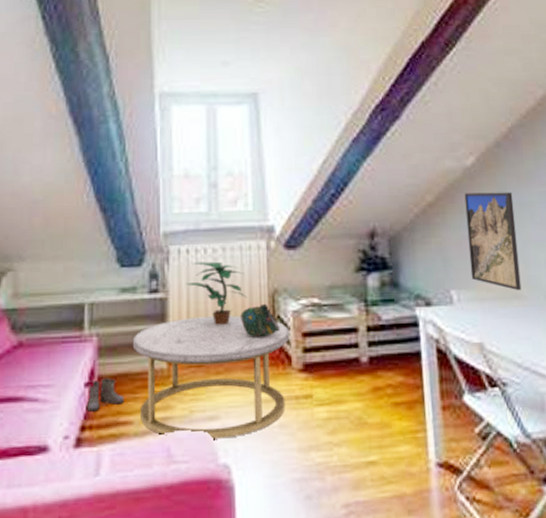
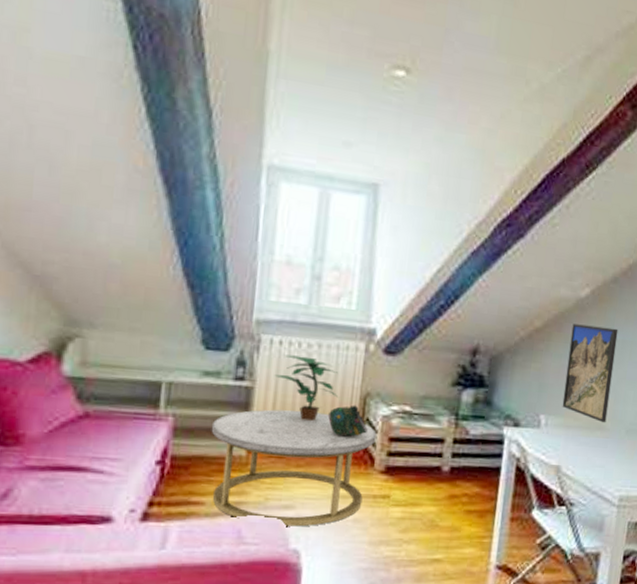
boots: present [86,377,124,412] -> none [155,458,197,489]

